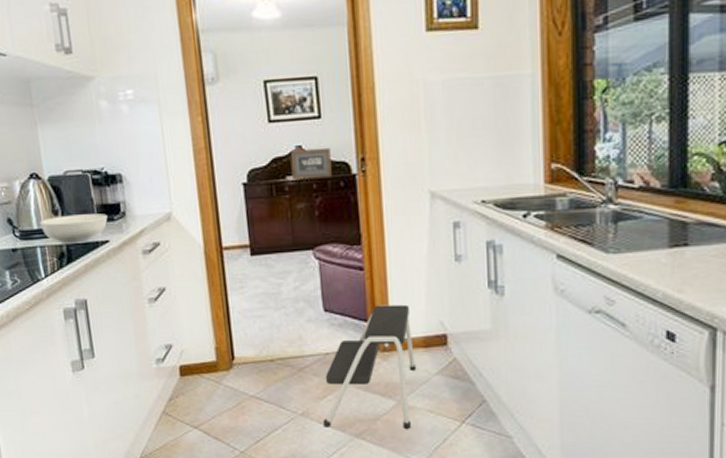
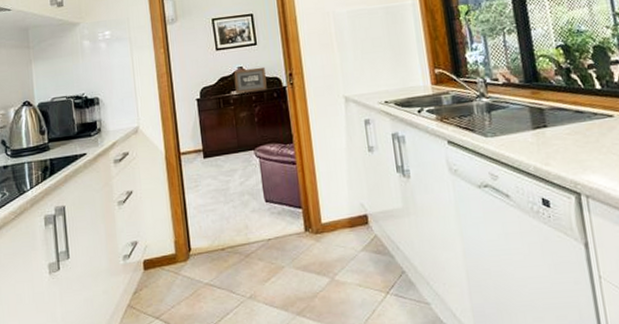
bowl: present [39,213,108,244] -> none [28,131,86,159]
step stool: present [322,304,417,429] -> none [268,191,345,308]

